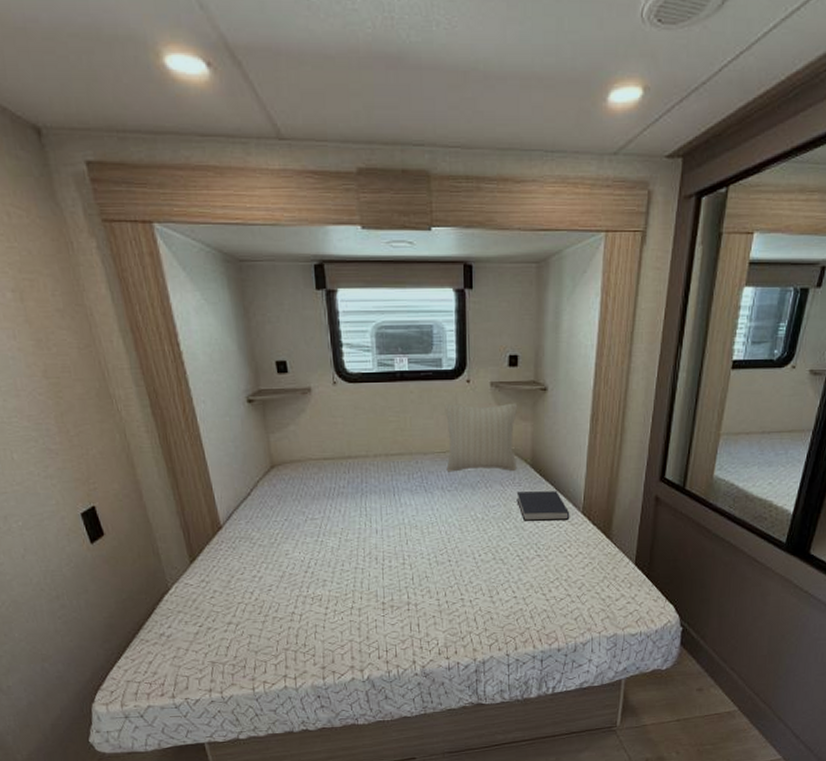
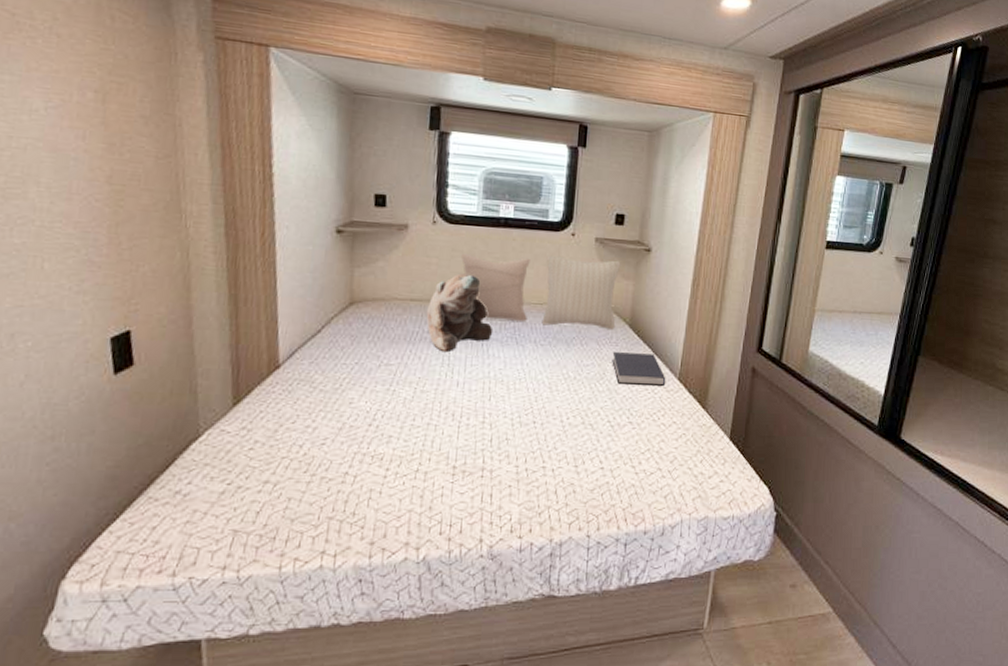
stuffed animal: none [339,430,403,503] -> present [426,273,493,351]
pillow: none [364,409,433,471] -> present [461,253,530,321]

